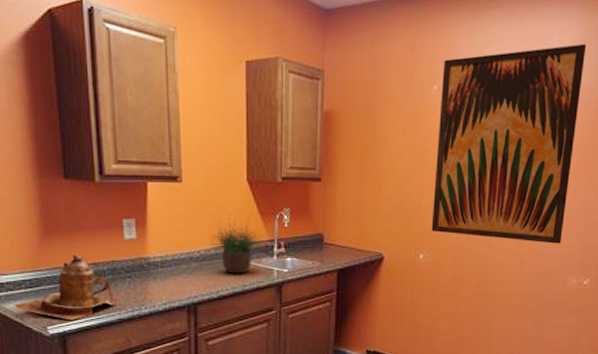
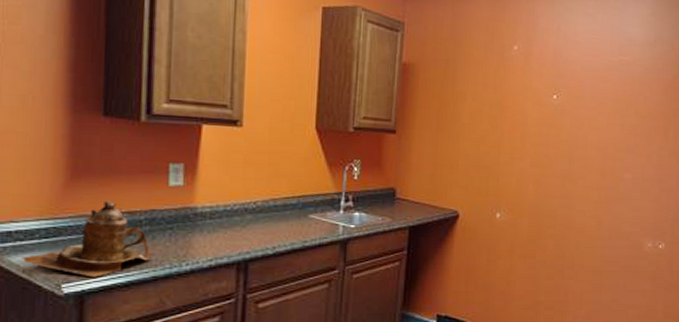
potted plant: present [207,216,263,274] -> none [266,166,329,229]
wall art: present [431,44,587,244] -> none [509,17,658,207]

